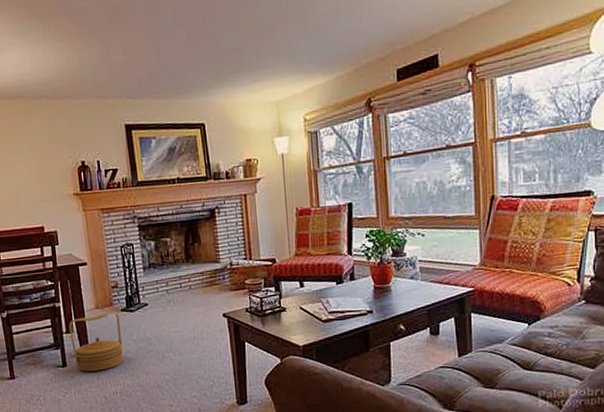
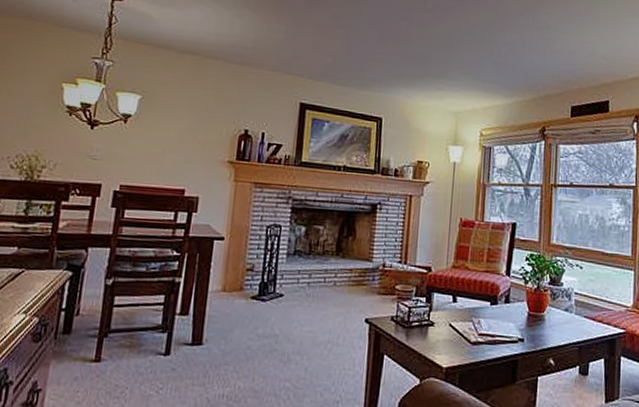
basket: present [68,312,124,372] -> none [181,297,248,366]

